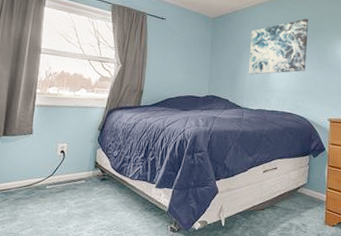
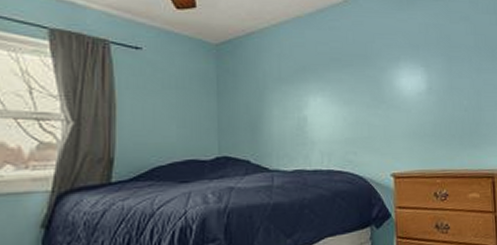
wall art: present [248,18,309,75] -> none [274,40,355,122]

